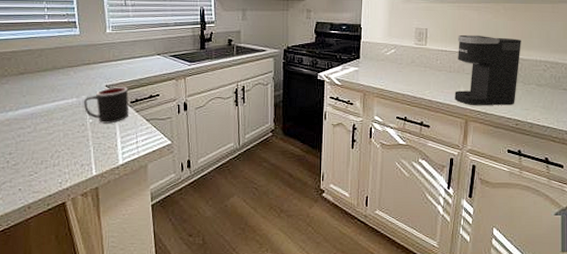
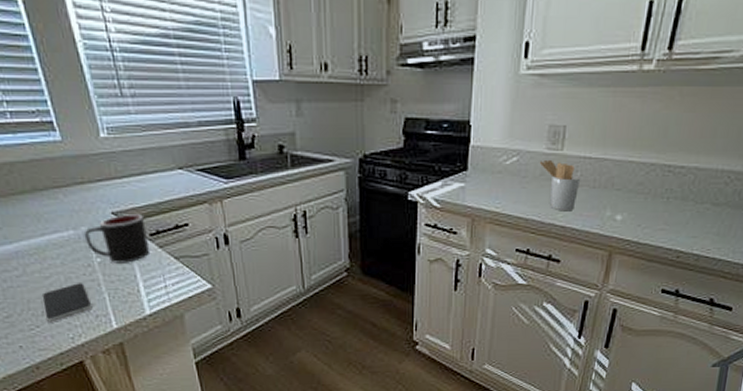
smartphone: none [43,138,80,170] -> present [41,283,93,323]
utensil holder: none [410,51,440,89] -> present [539,159,581,212]
coffee maker: present [454,34,521,105] -> none [597,134,700,232]

